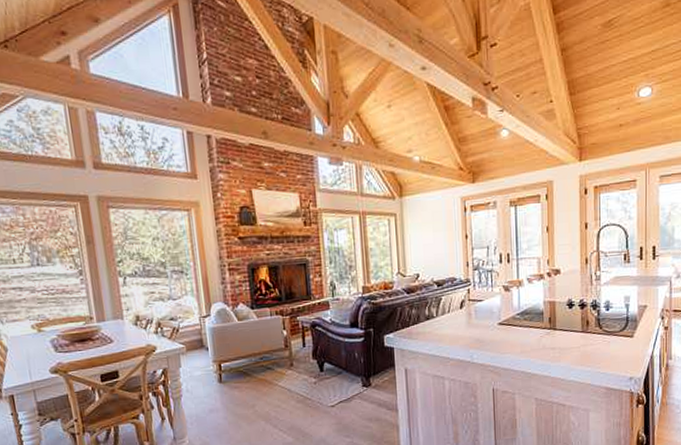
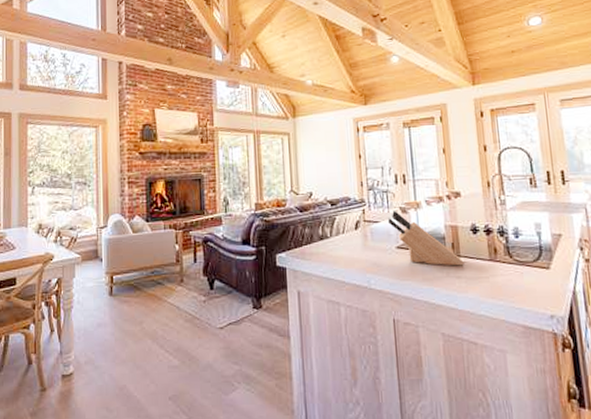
knife block: none [492,288,559,339] -> present [388,210,464,266]

